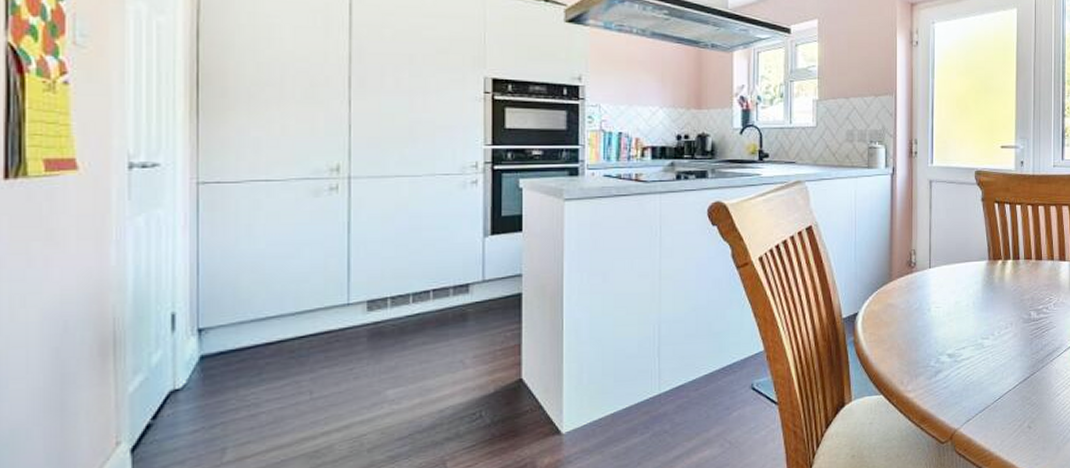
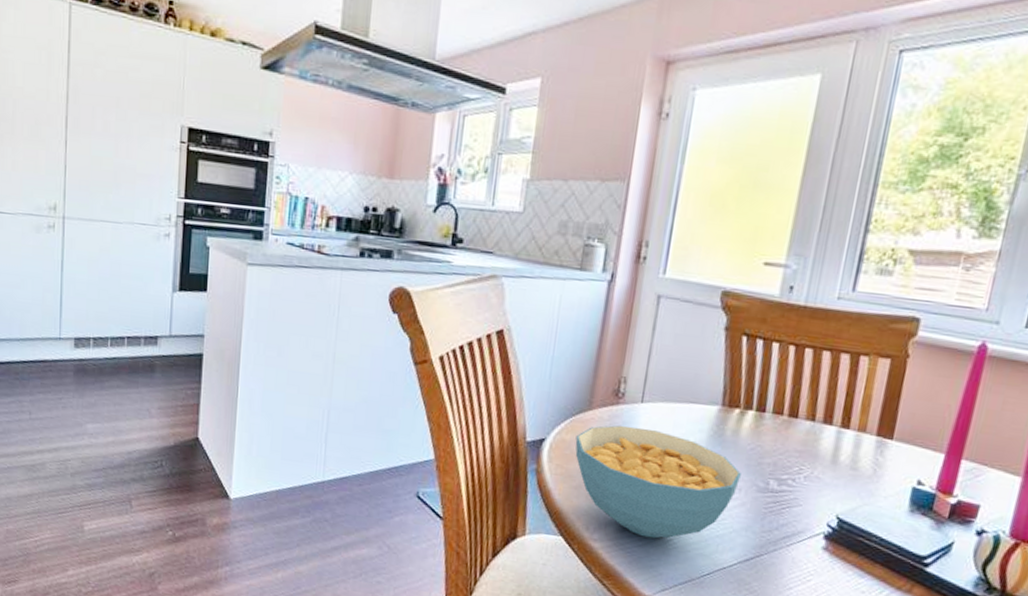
cereal bowl: none [883,288,1010,380] -> present [575,424,741,539]

